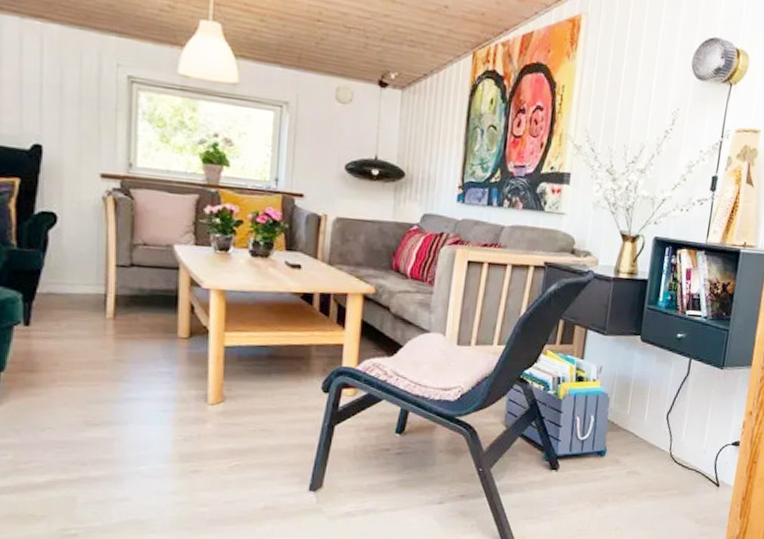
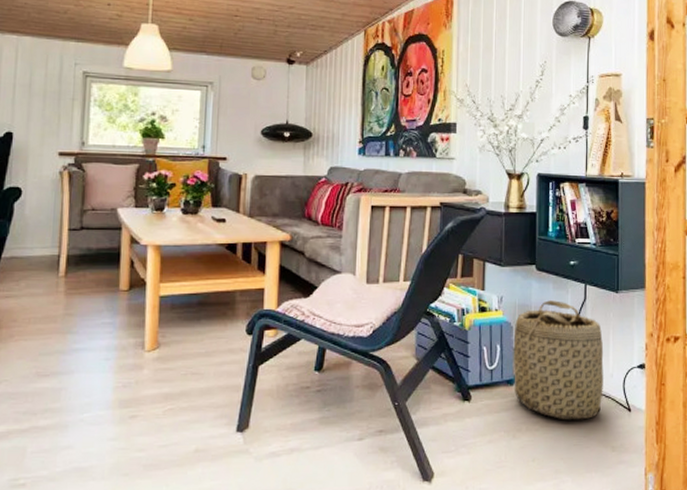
basket: none [604,373,701,493] -> present [513,300,604,420]

